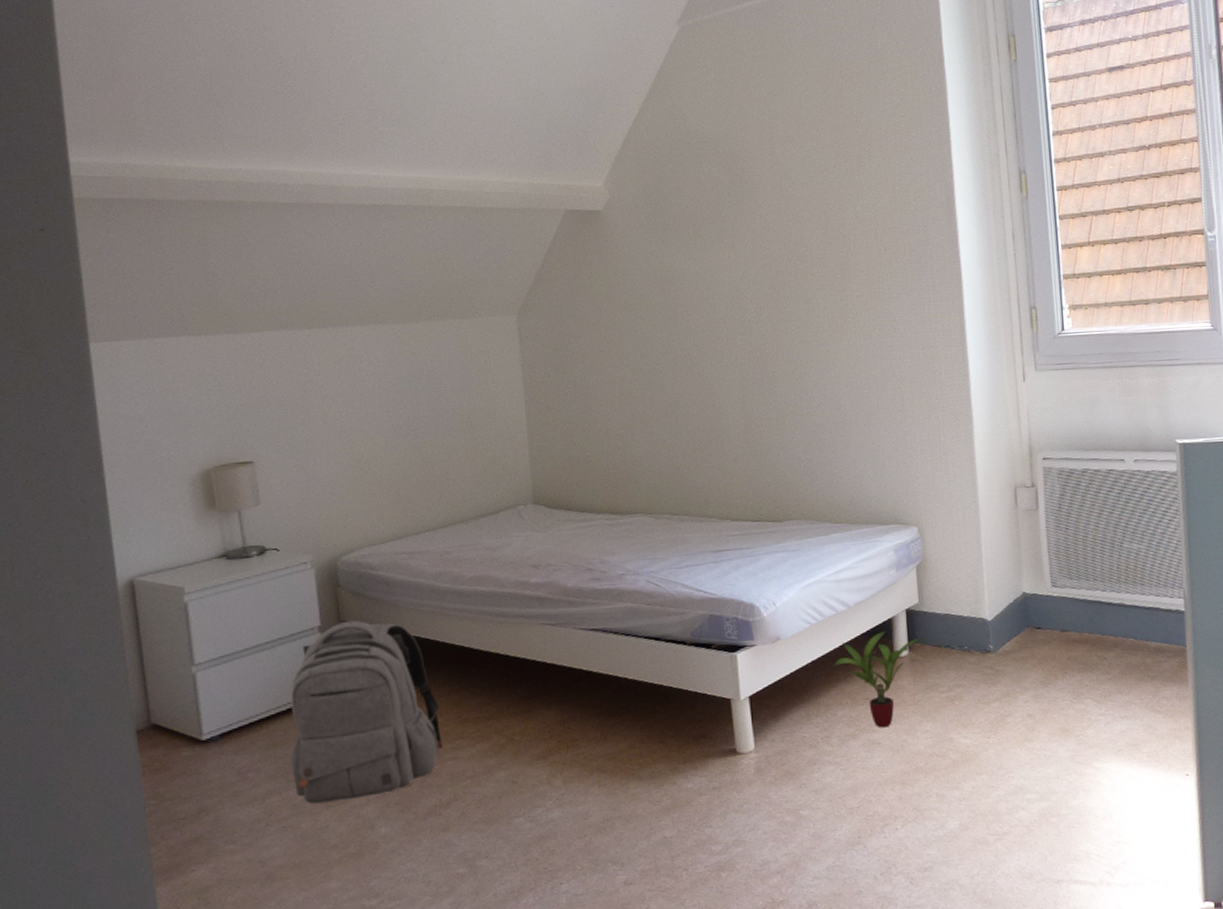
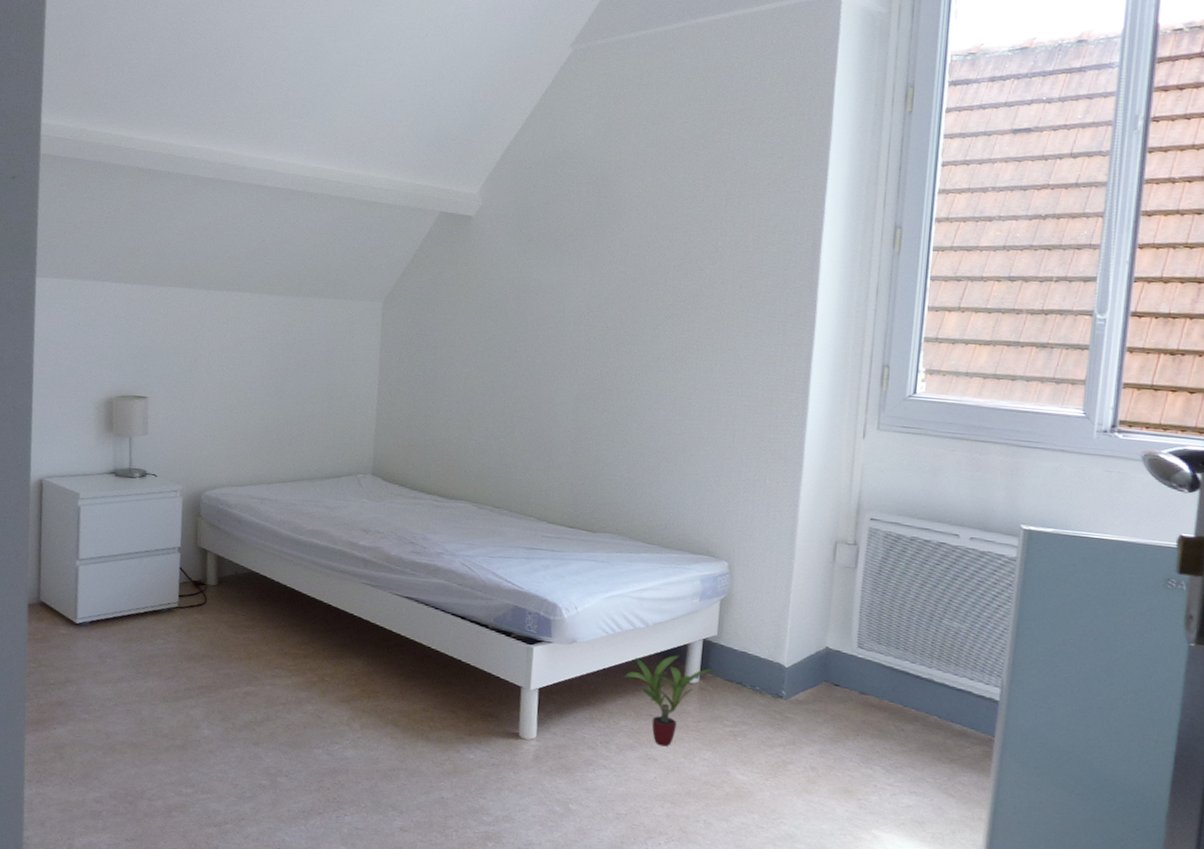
backpack: present [289,620,442,804] -> none [140,547,266,702]

